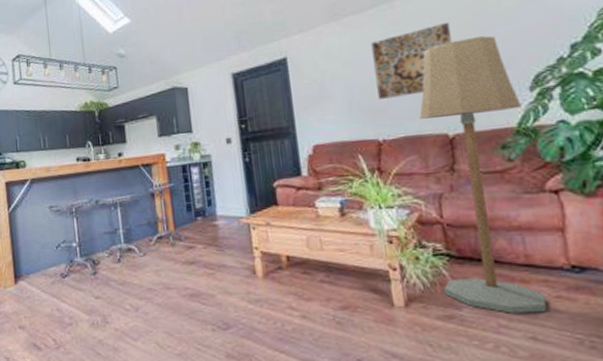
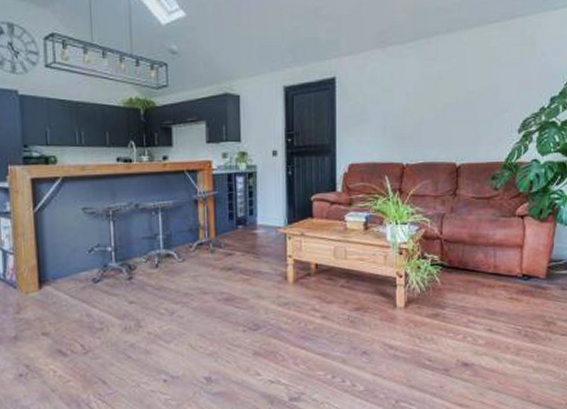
wall art: present [371,23,452,99] -> none [408,65,471,127]
floor lamp: present [419,35,547,314] -> none [435,81,510,312]

